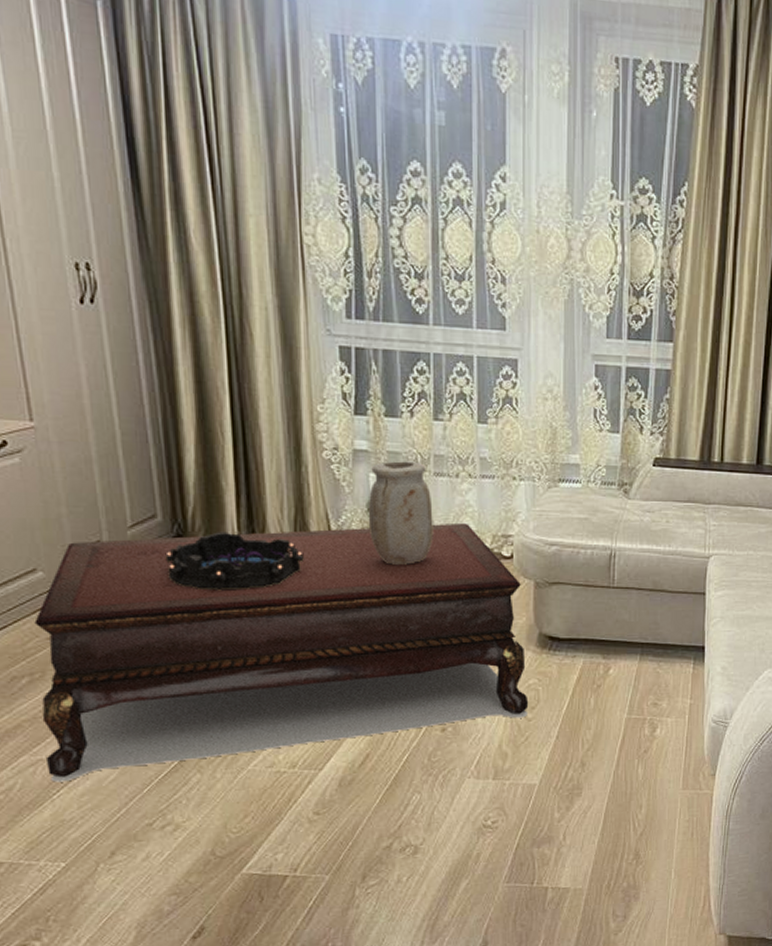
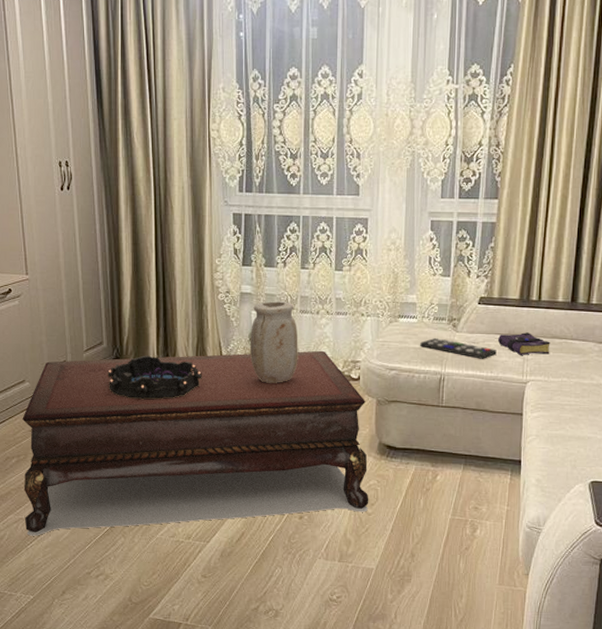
remote control: none [586,506,675,531] -> present [420,338,497,359]
book: none [675,499,735,525] -> present [497,332,550,355]

